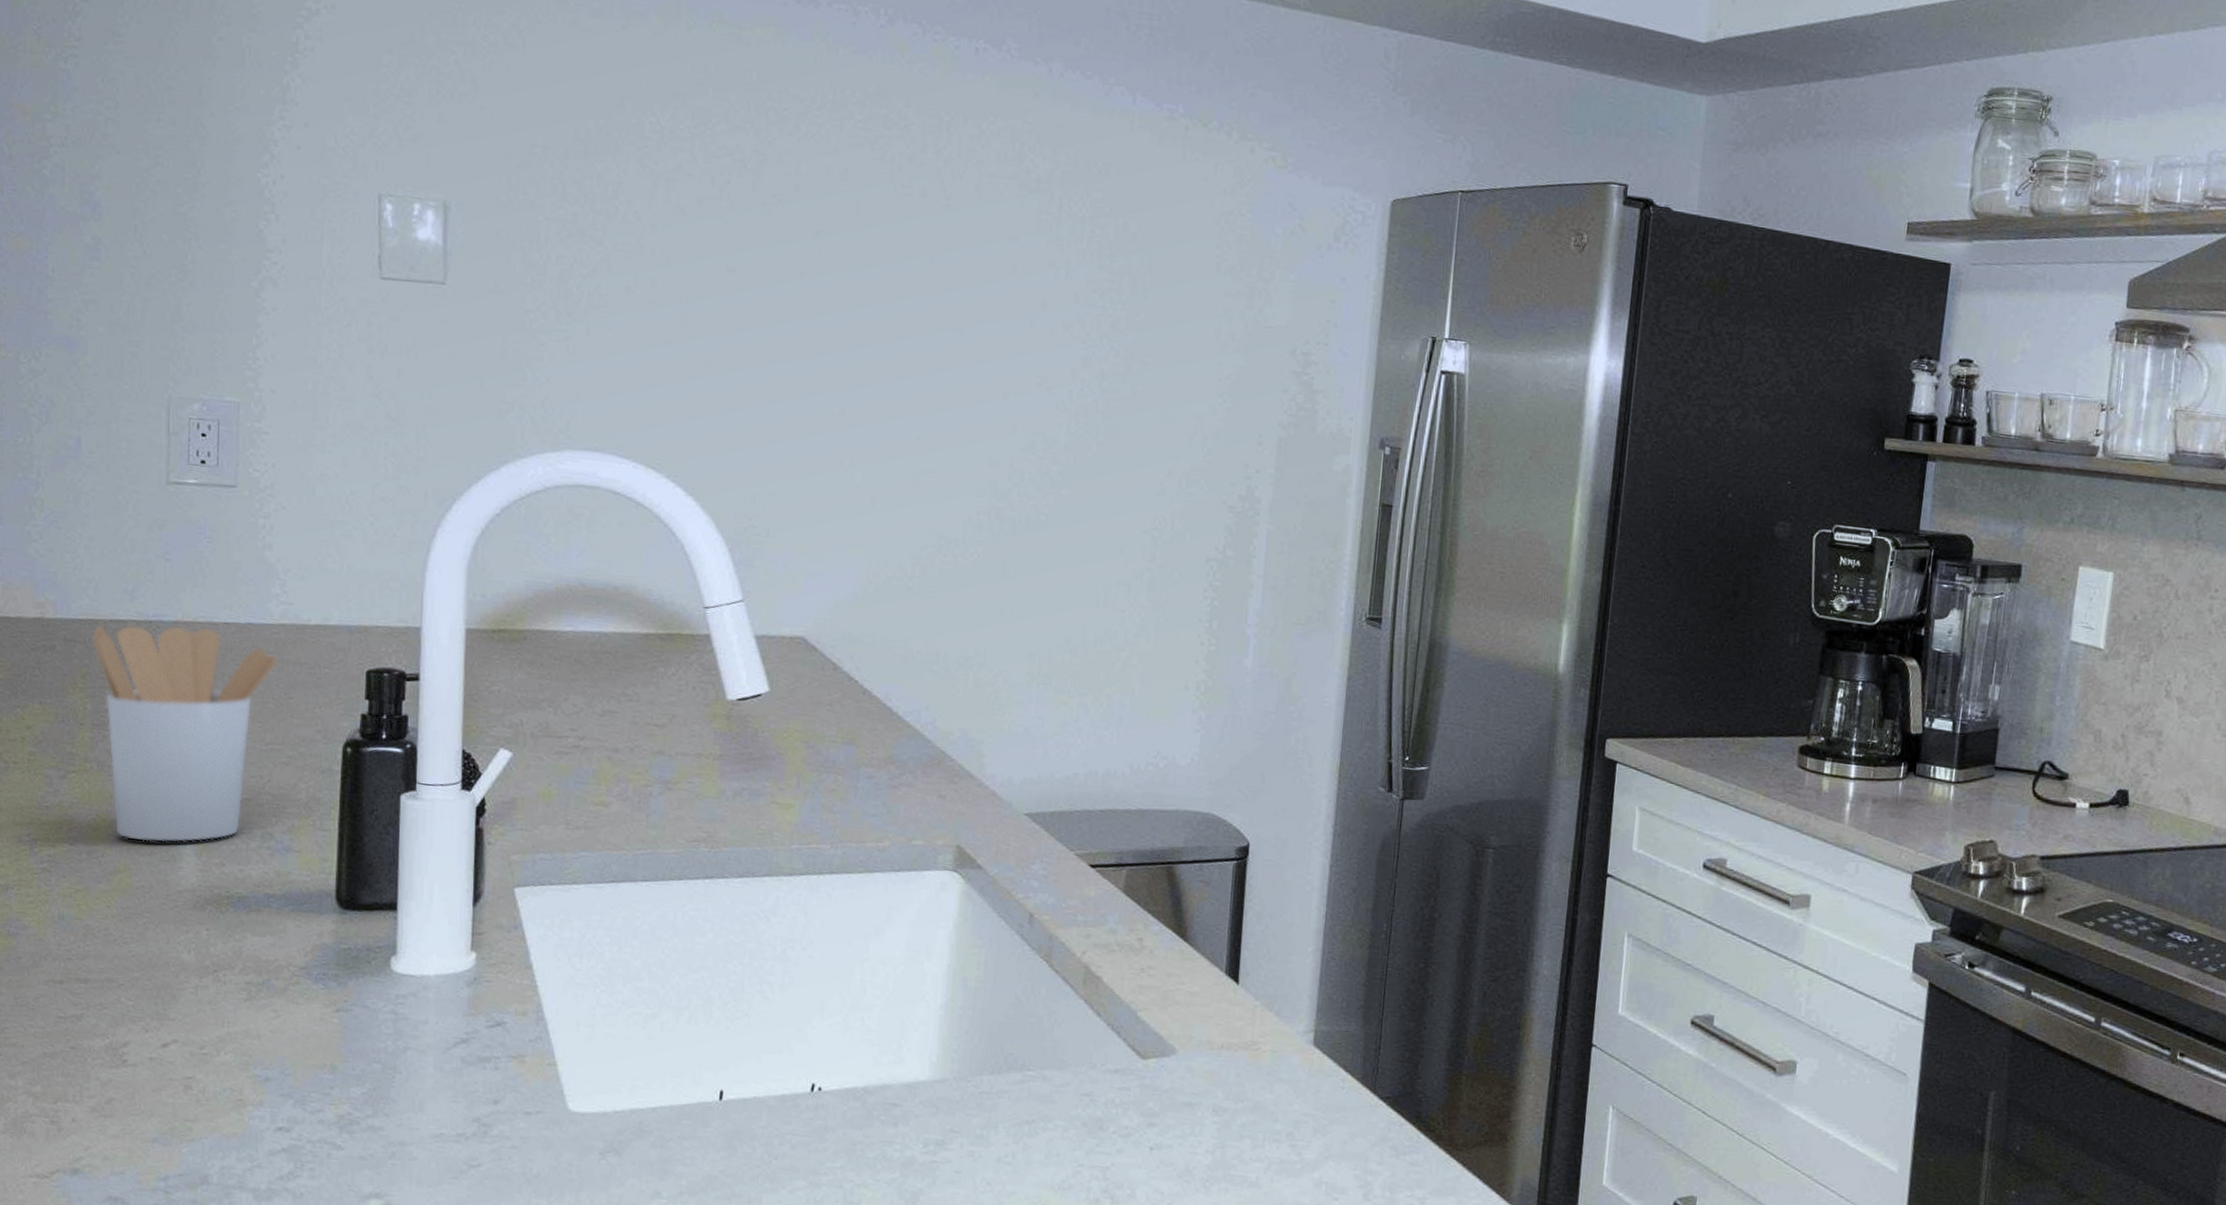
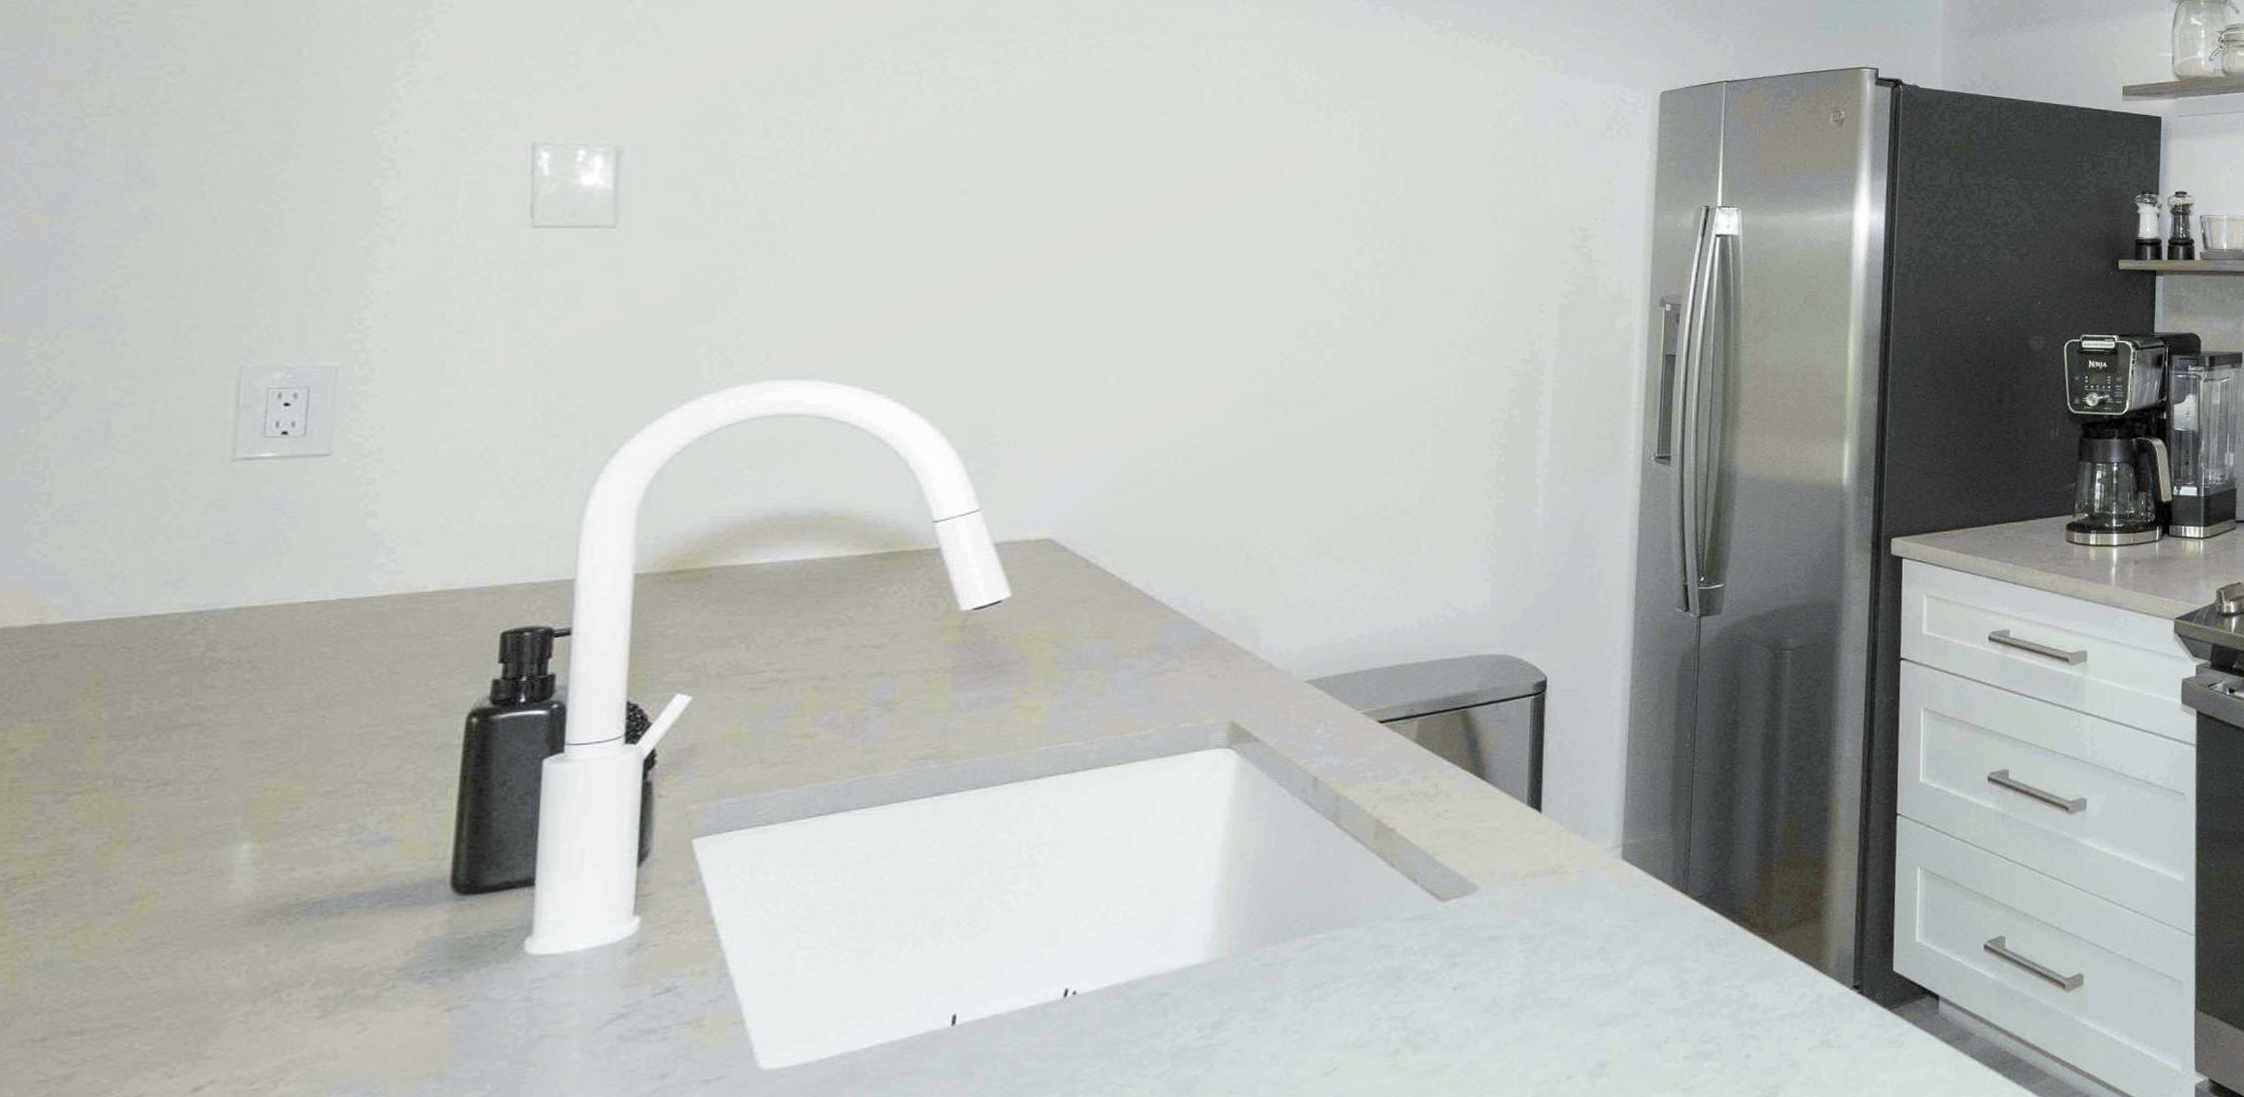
utensil holder: present [92,624,278,843] -> none [114,609,381,860]

